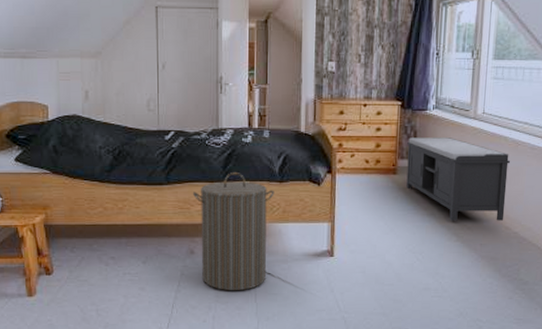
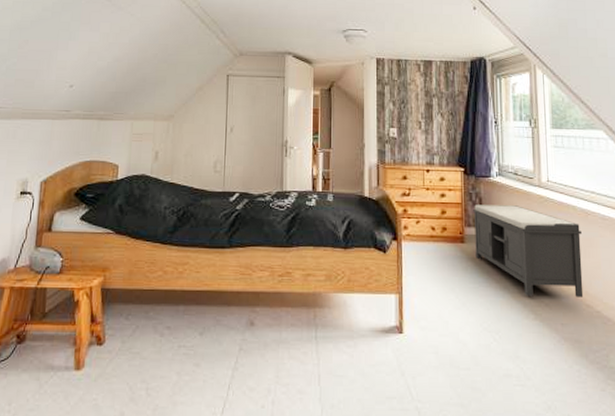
laundry hamper: present [192,173,274,290] -> none [254,237,339,370]

